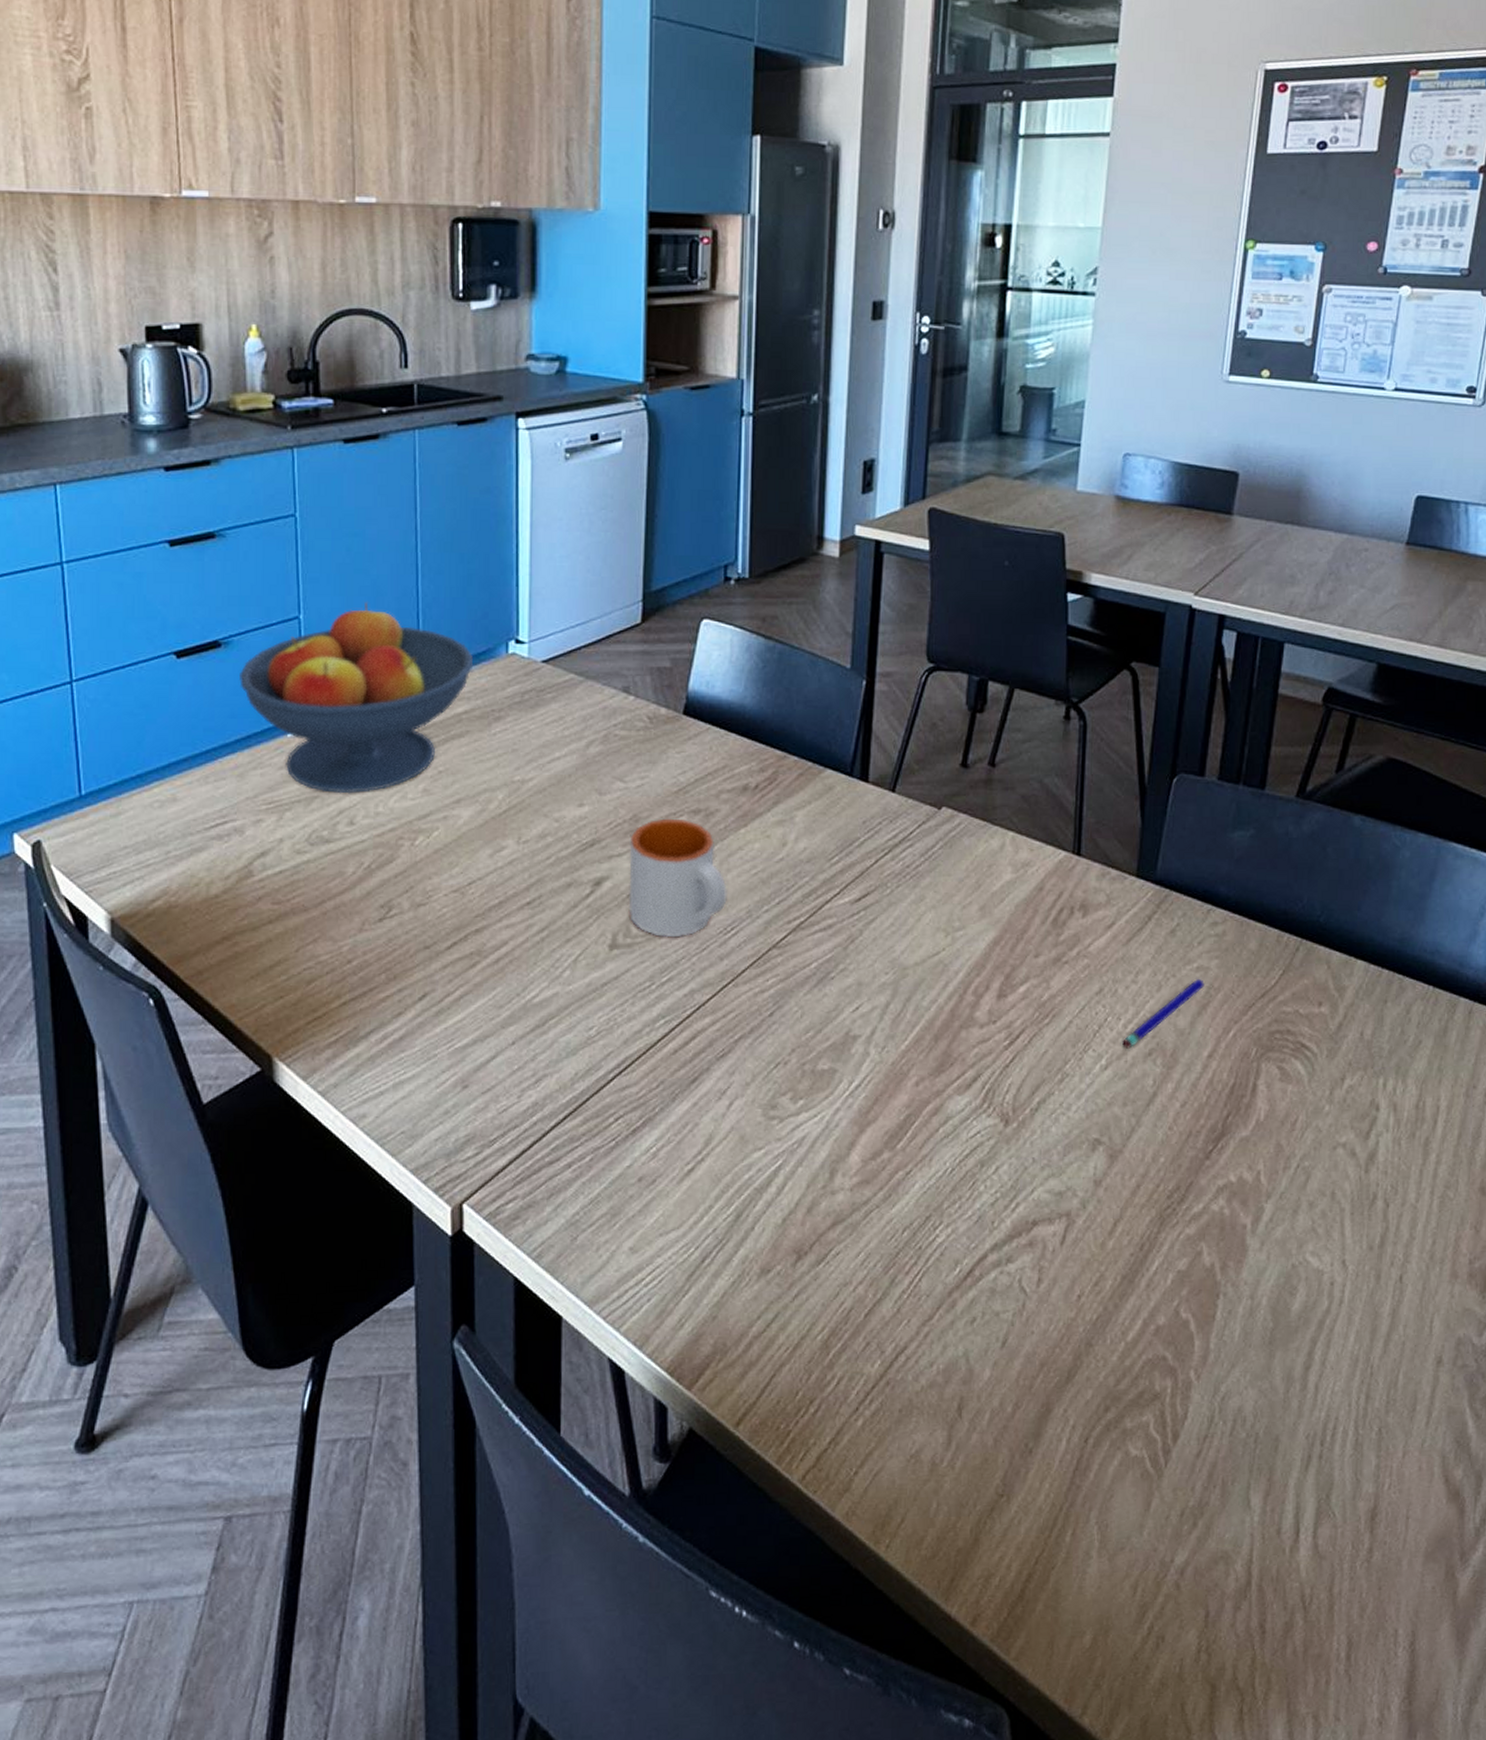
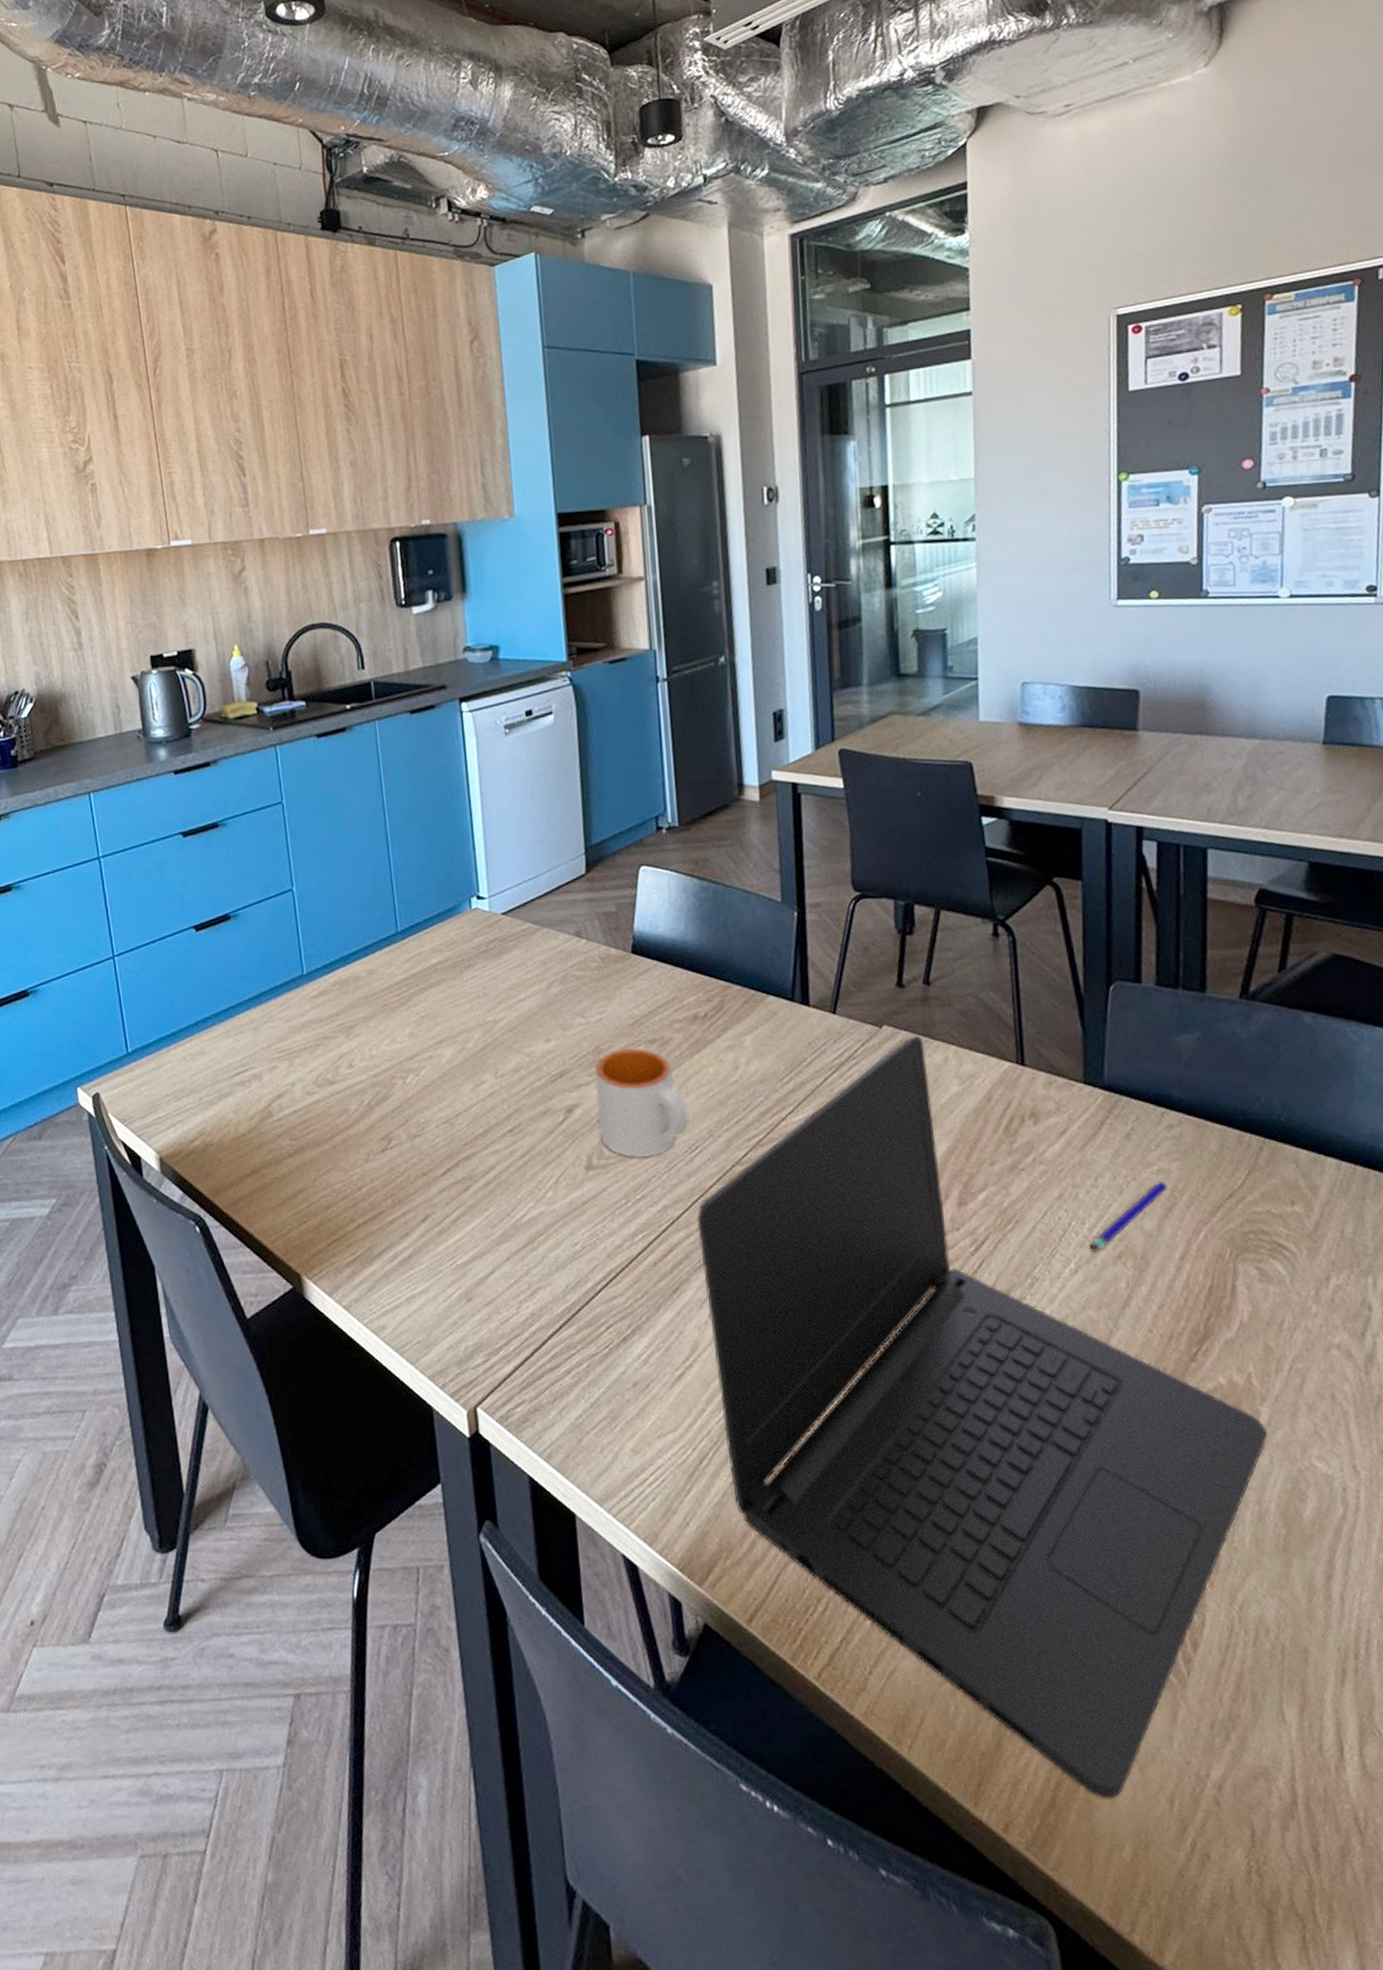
fruit bowl: present [239,602,473,794] -> none [248,872,442,1041]
laptop: none [725,820,1269,1589] -> present [697,1036,1269,1799]

